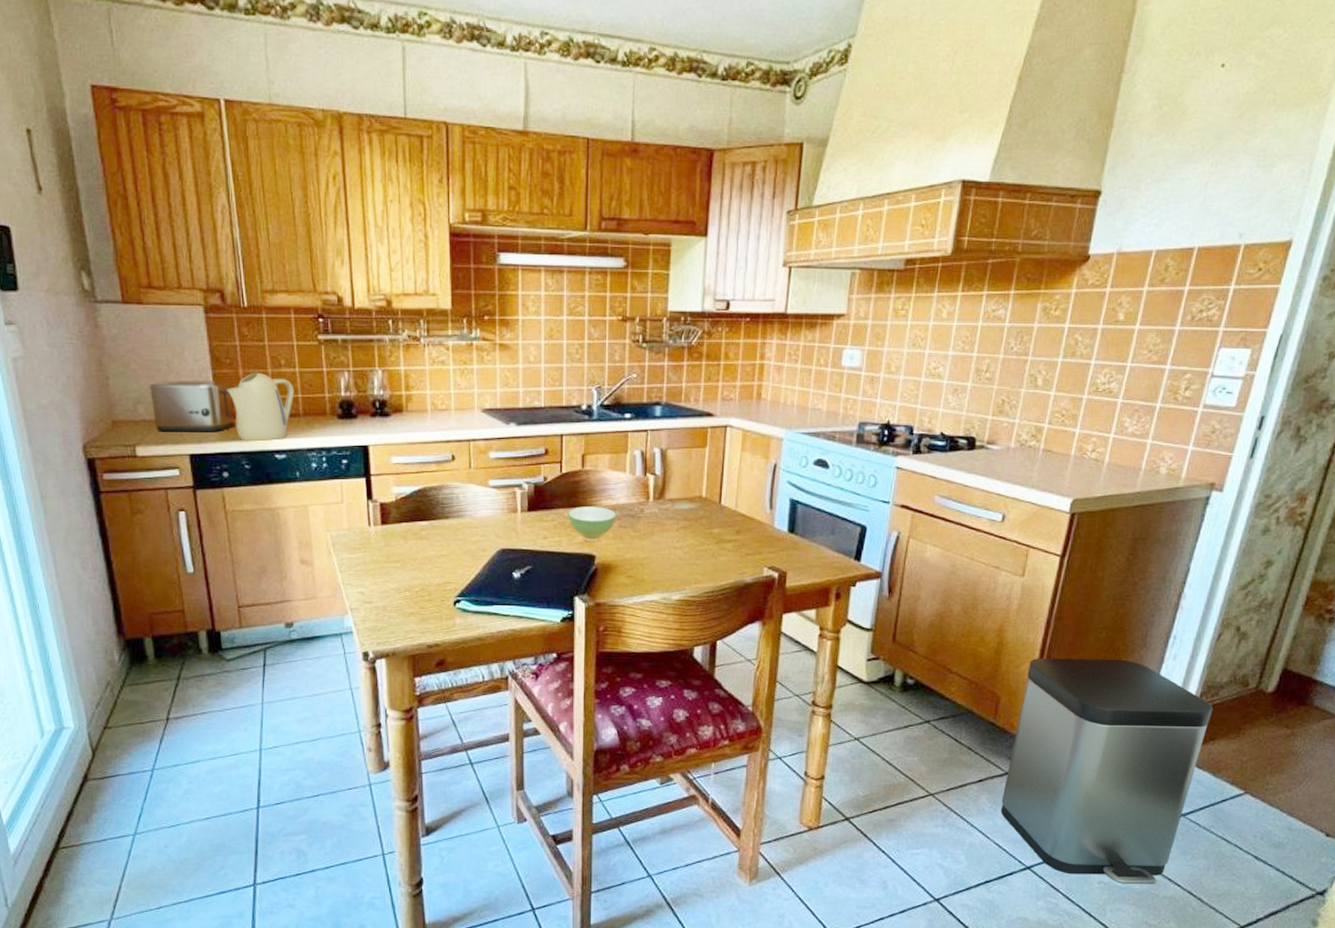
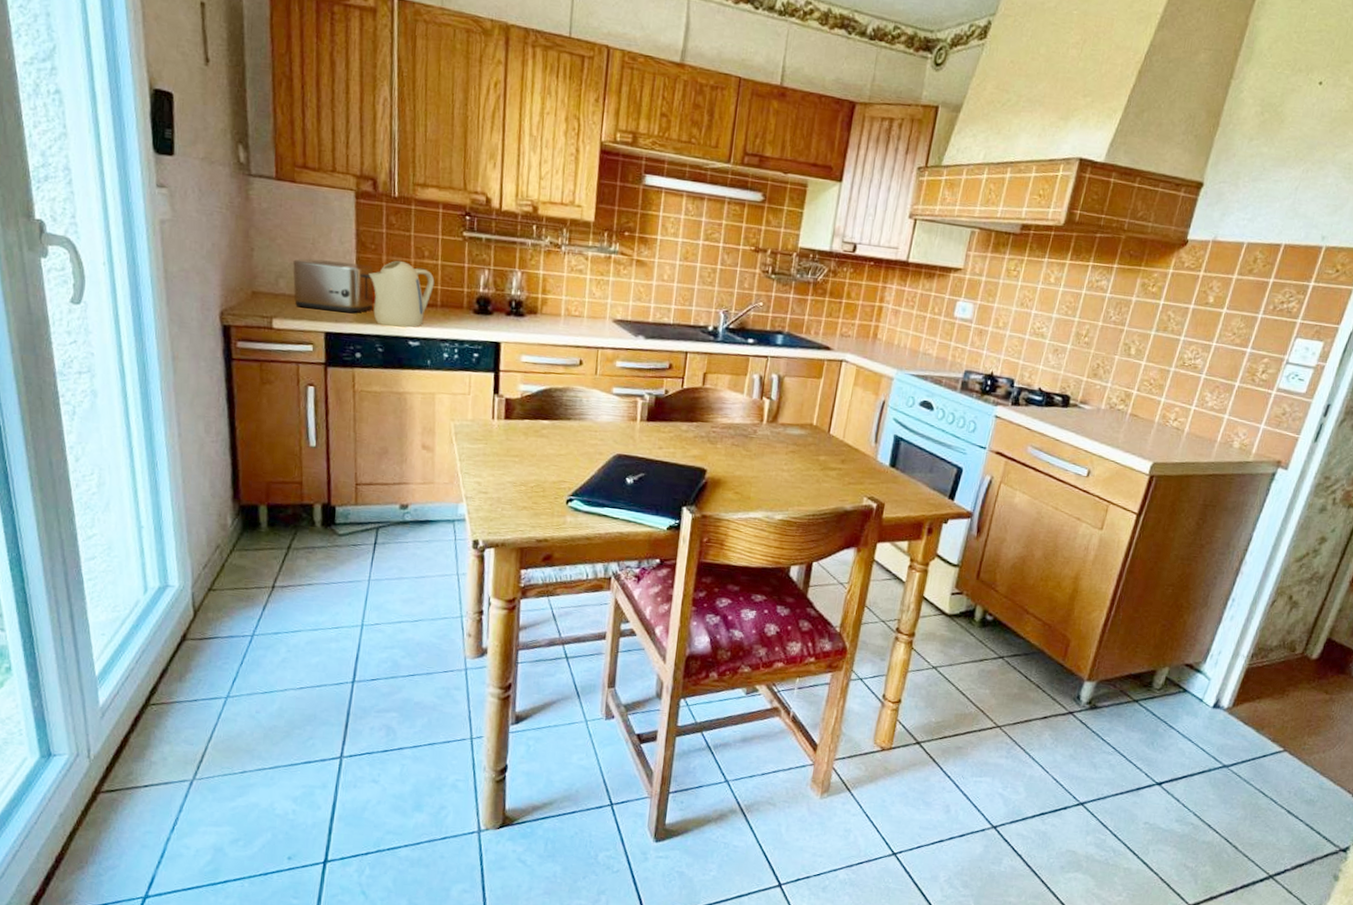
bowl: present [566,506,617,543] -> none [683,421,731,458]
pedal bin: present [1001,658,1213,885] -> none [1061,607,1262,830]

